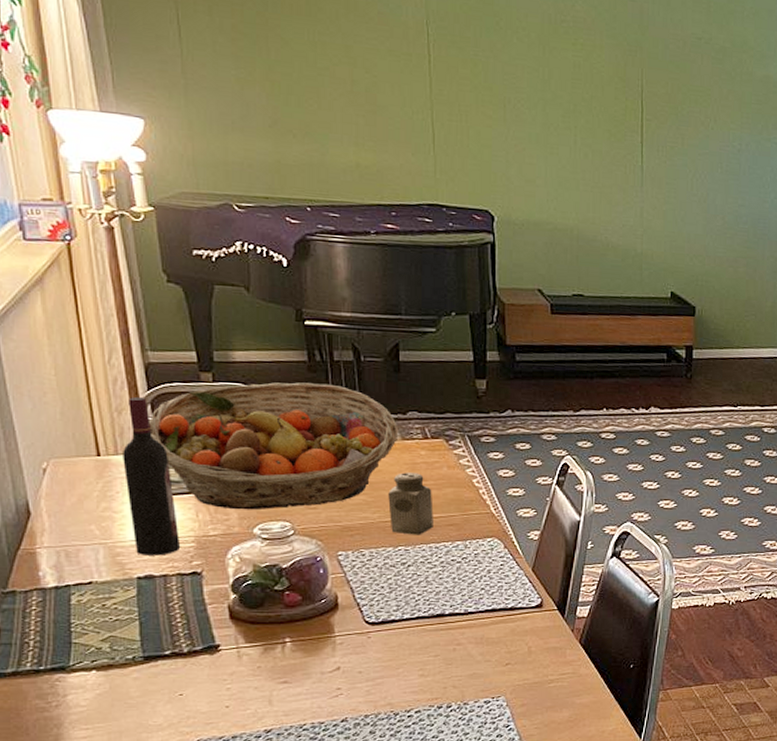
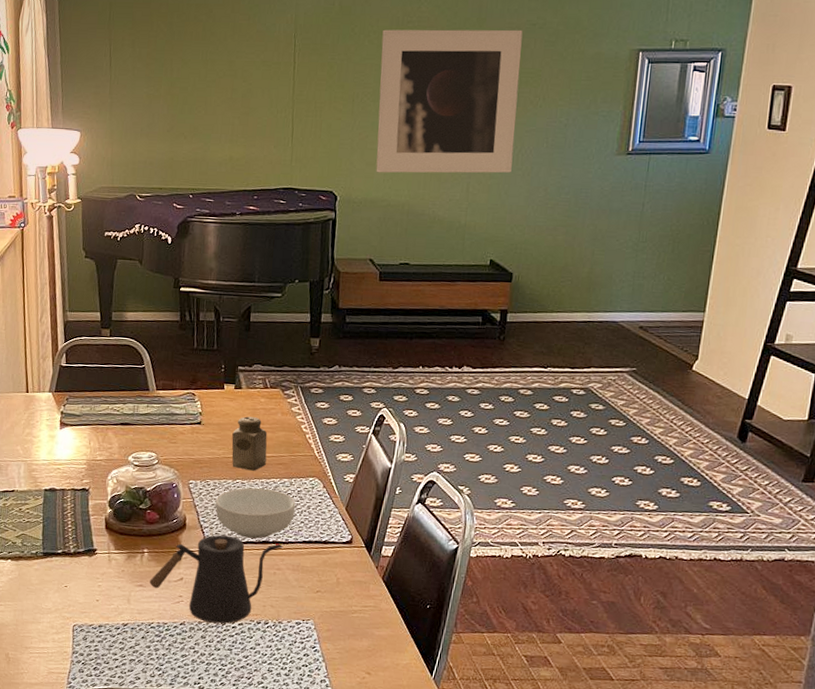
wine bottle: present [123,396,180,556] -> none [43,347,76,474]
fruit basket: present [149,382,397,510] -> none [63,338,244,442]
kettle: none [296,612,463,715] -> present [149,534,284,624]
cereal bowl: none [373,555,473,613] -> present [215,488,296,539]
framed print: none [533,26,689,199] -> present [376,29,523,173]

